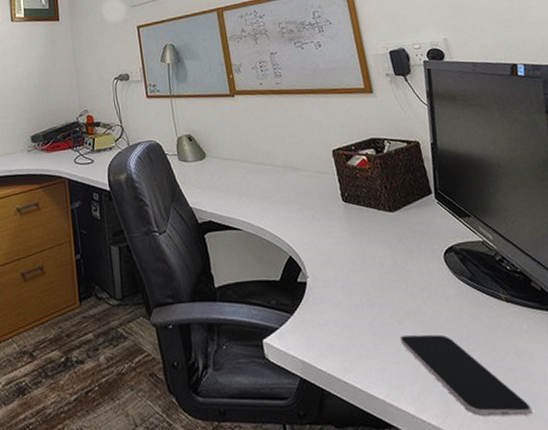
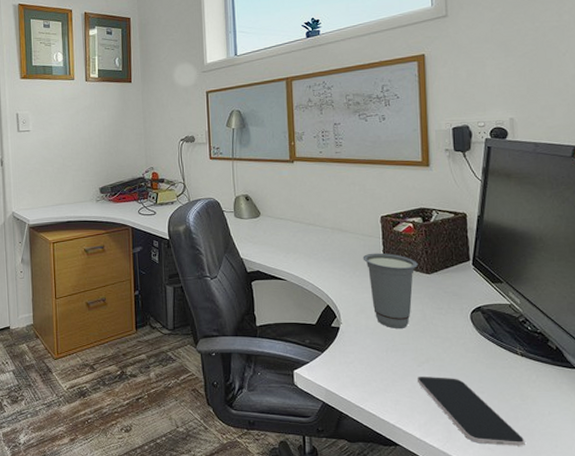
cup: none [320,191,381,279] -> present [362,253,418,328]

